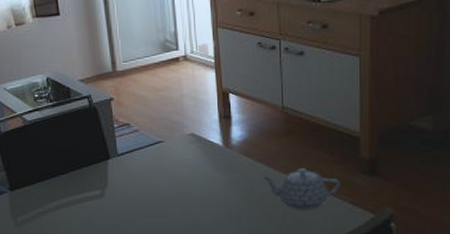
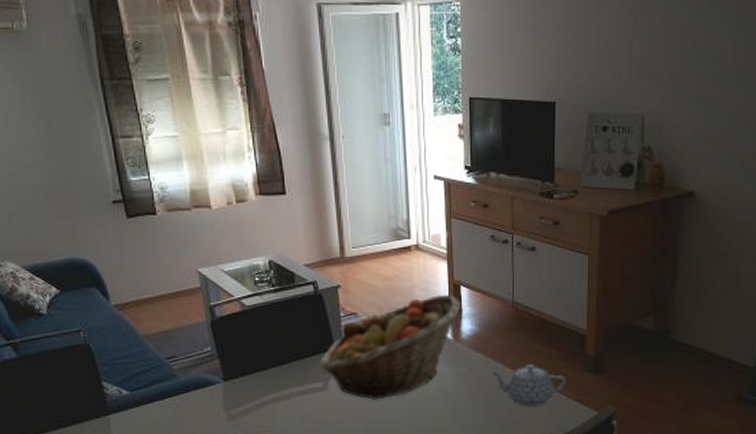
fruit basket: none [96,102,231,206] -> present [319,294,461,400]

